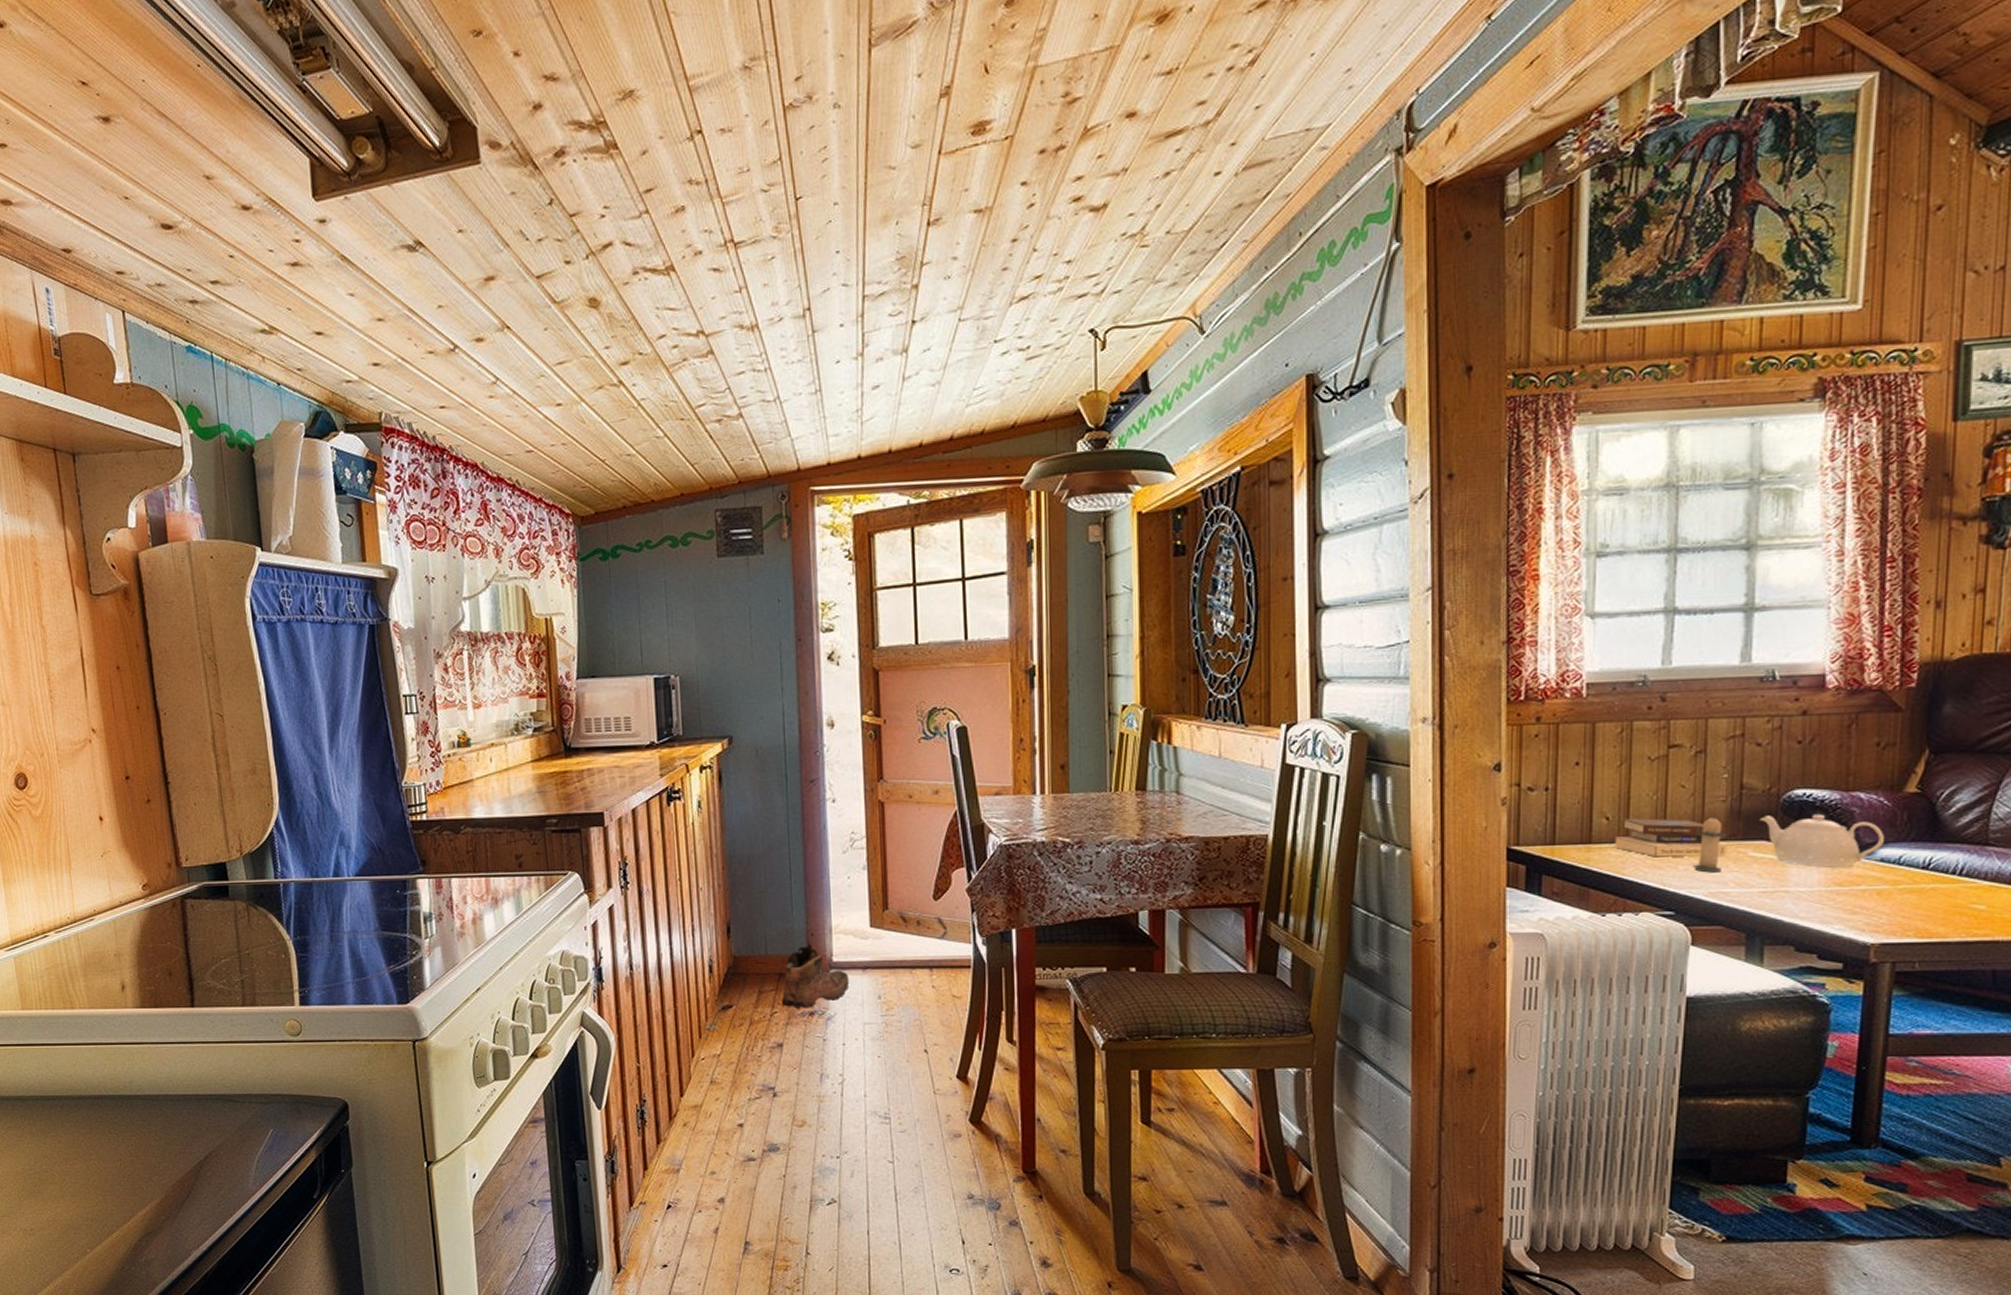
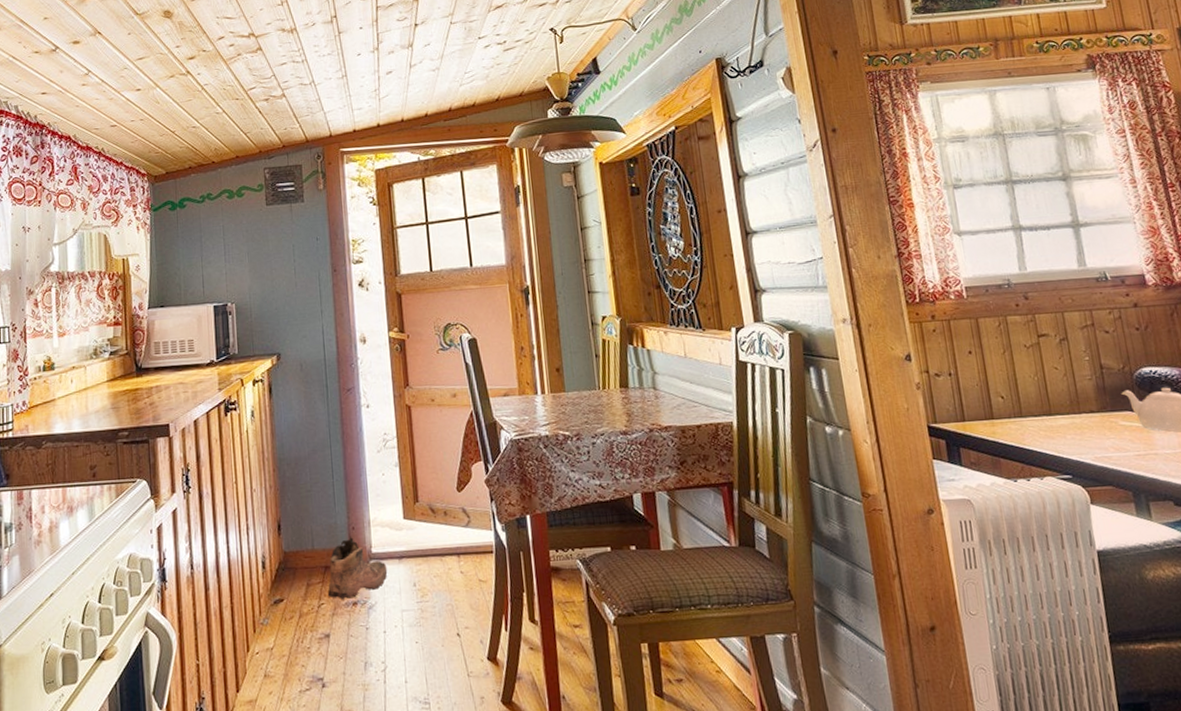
books: present [1614,818,1727,858] -> none [1011,396,1102,429]
candle: present [1692,814,1728,873] -> none [1073,391,1101,440]

